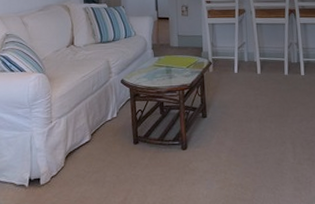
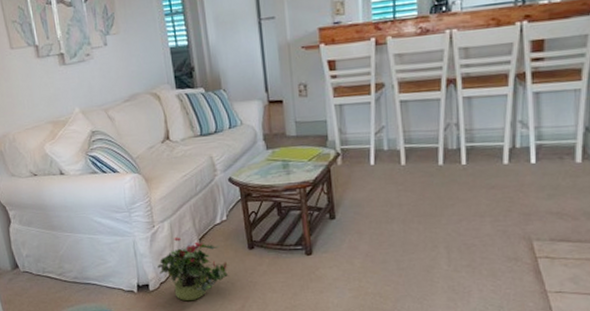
potted plant: none [51,130,116,195] -> present [157,235,230,301]

